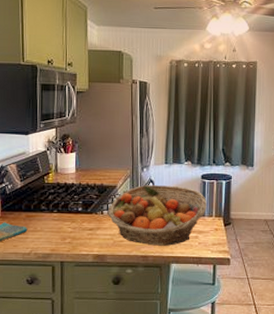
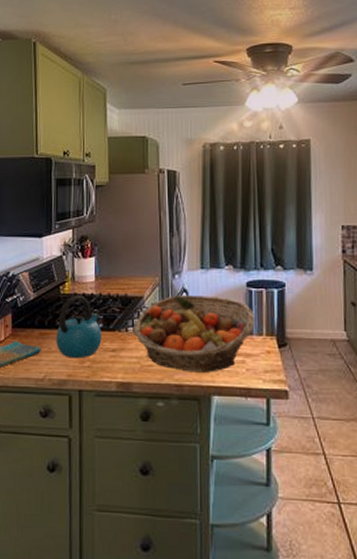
kettle: none [41,184,81,236] -> present [56,295,102,359]

